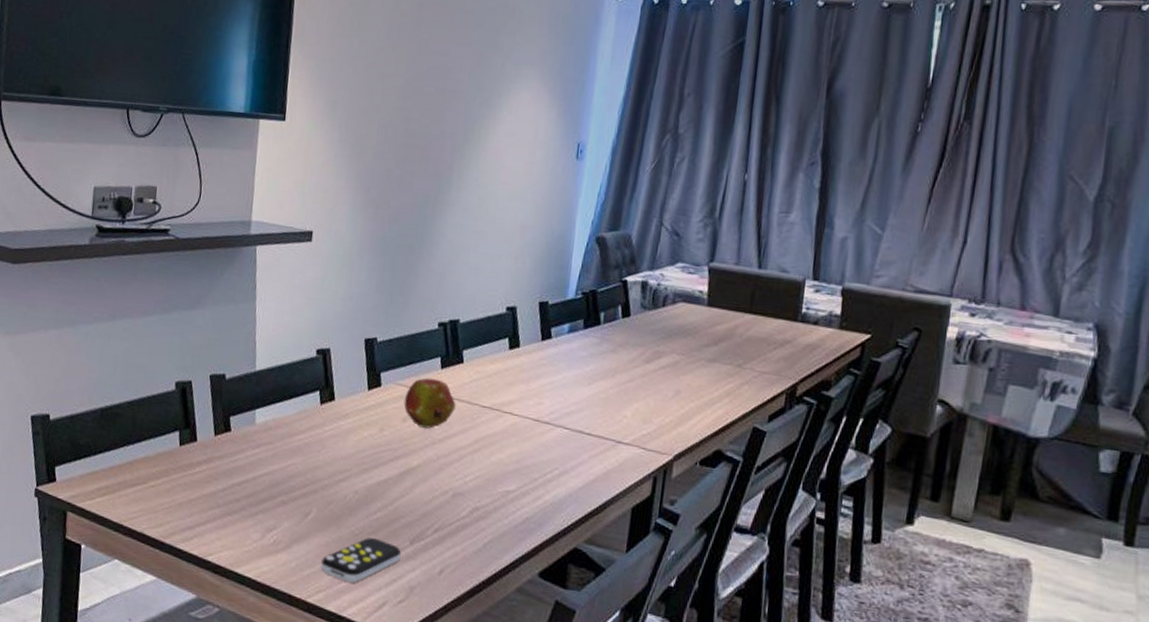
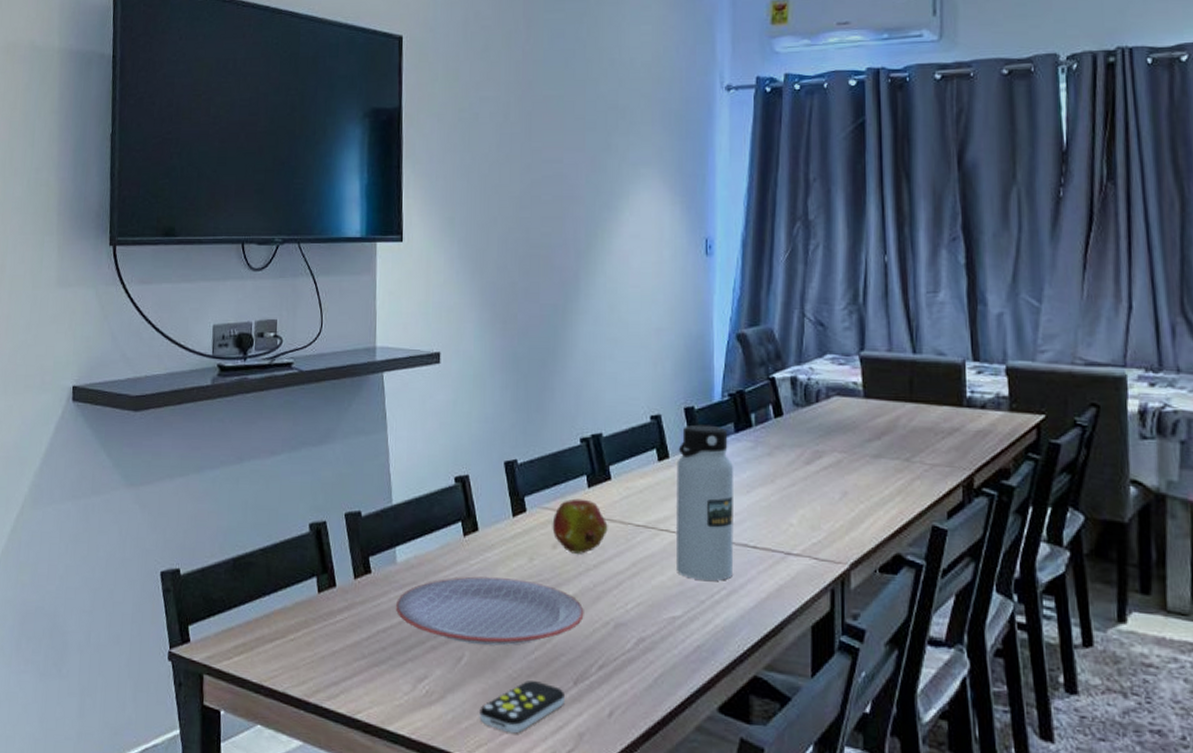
plate: none [252,441,426,505] -> present [396,576,584,646]
water bottle: none [515,318,578,462] -> present [676,424,734,581]

